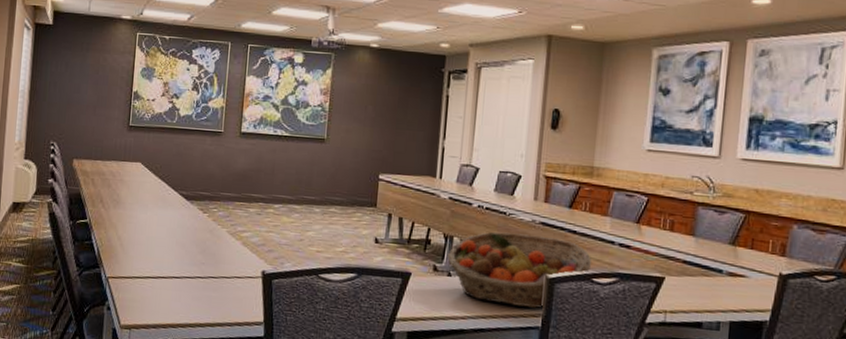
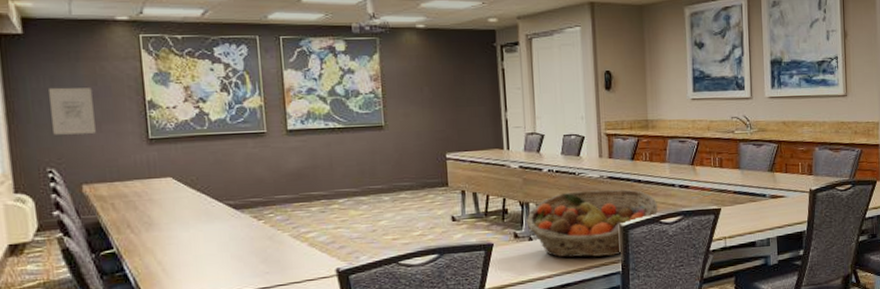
wall art: none [60,72,94,116] -> present [49,87,96,135]

